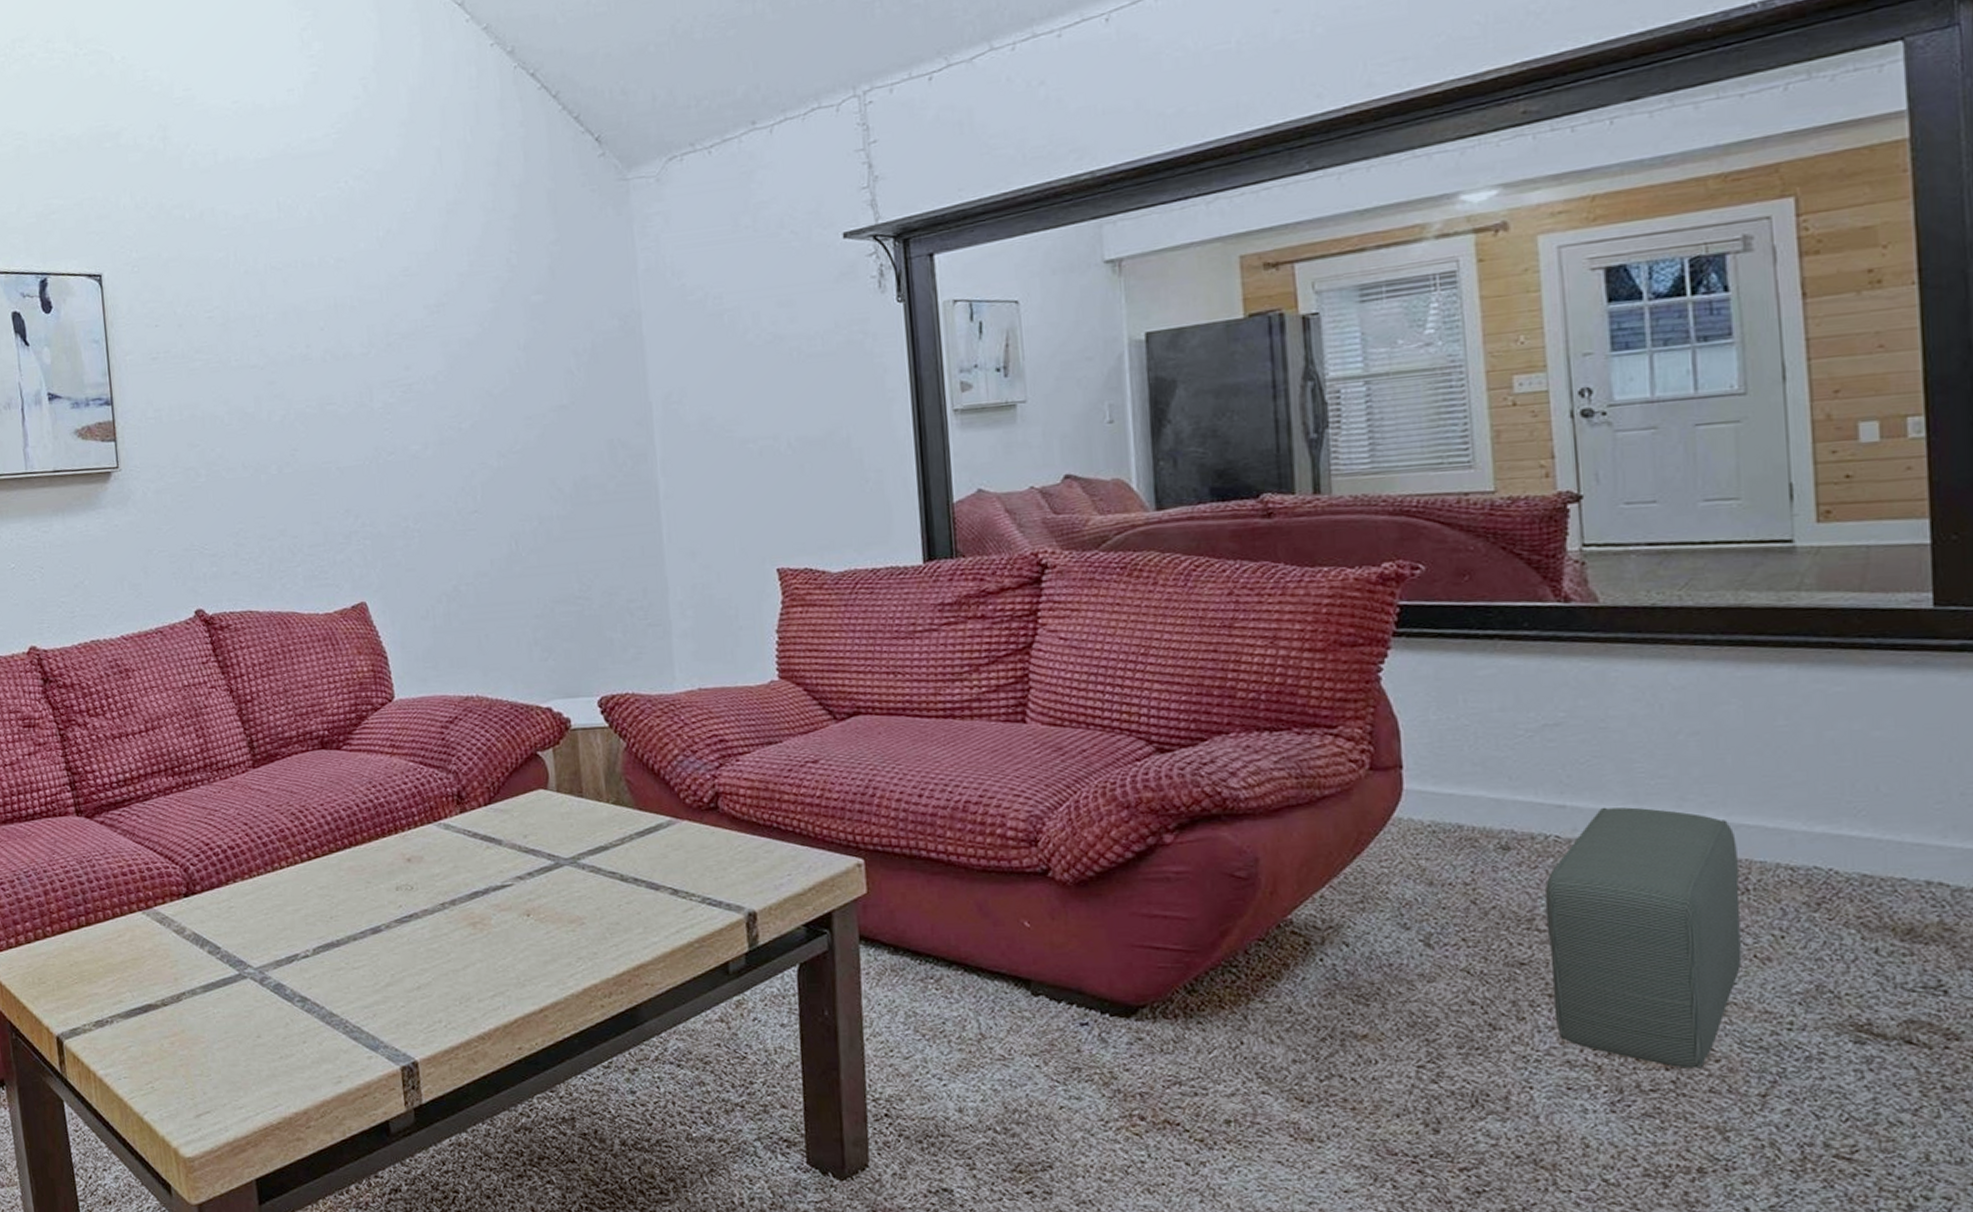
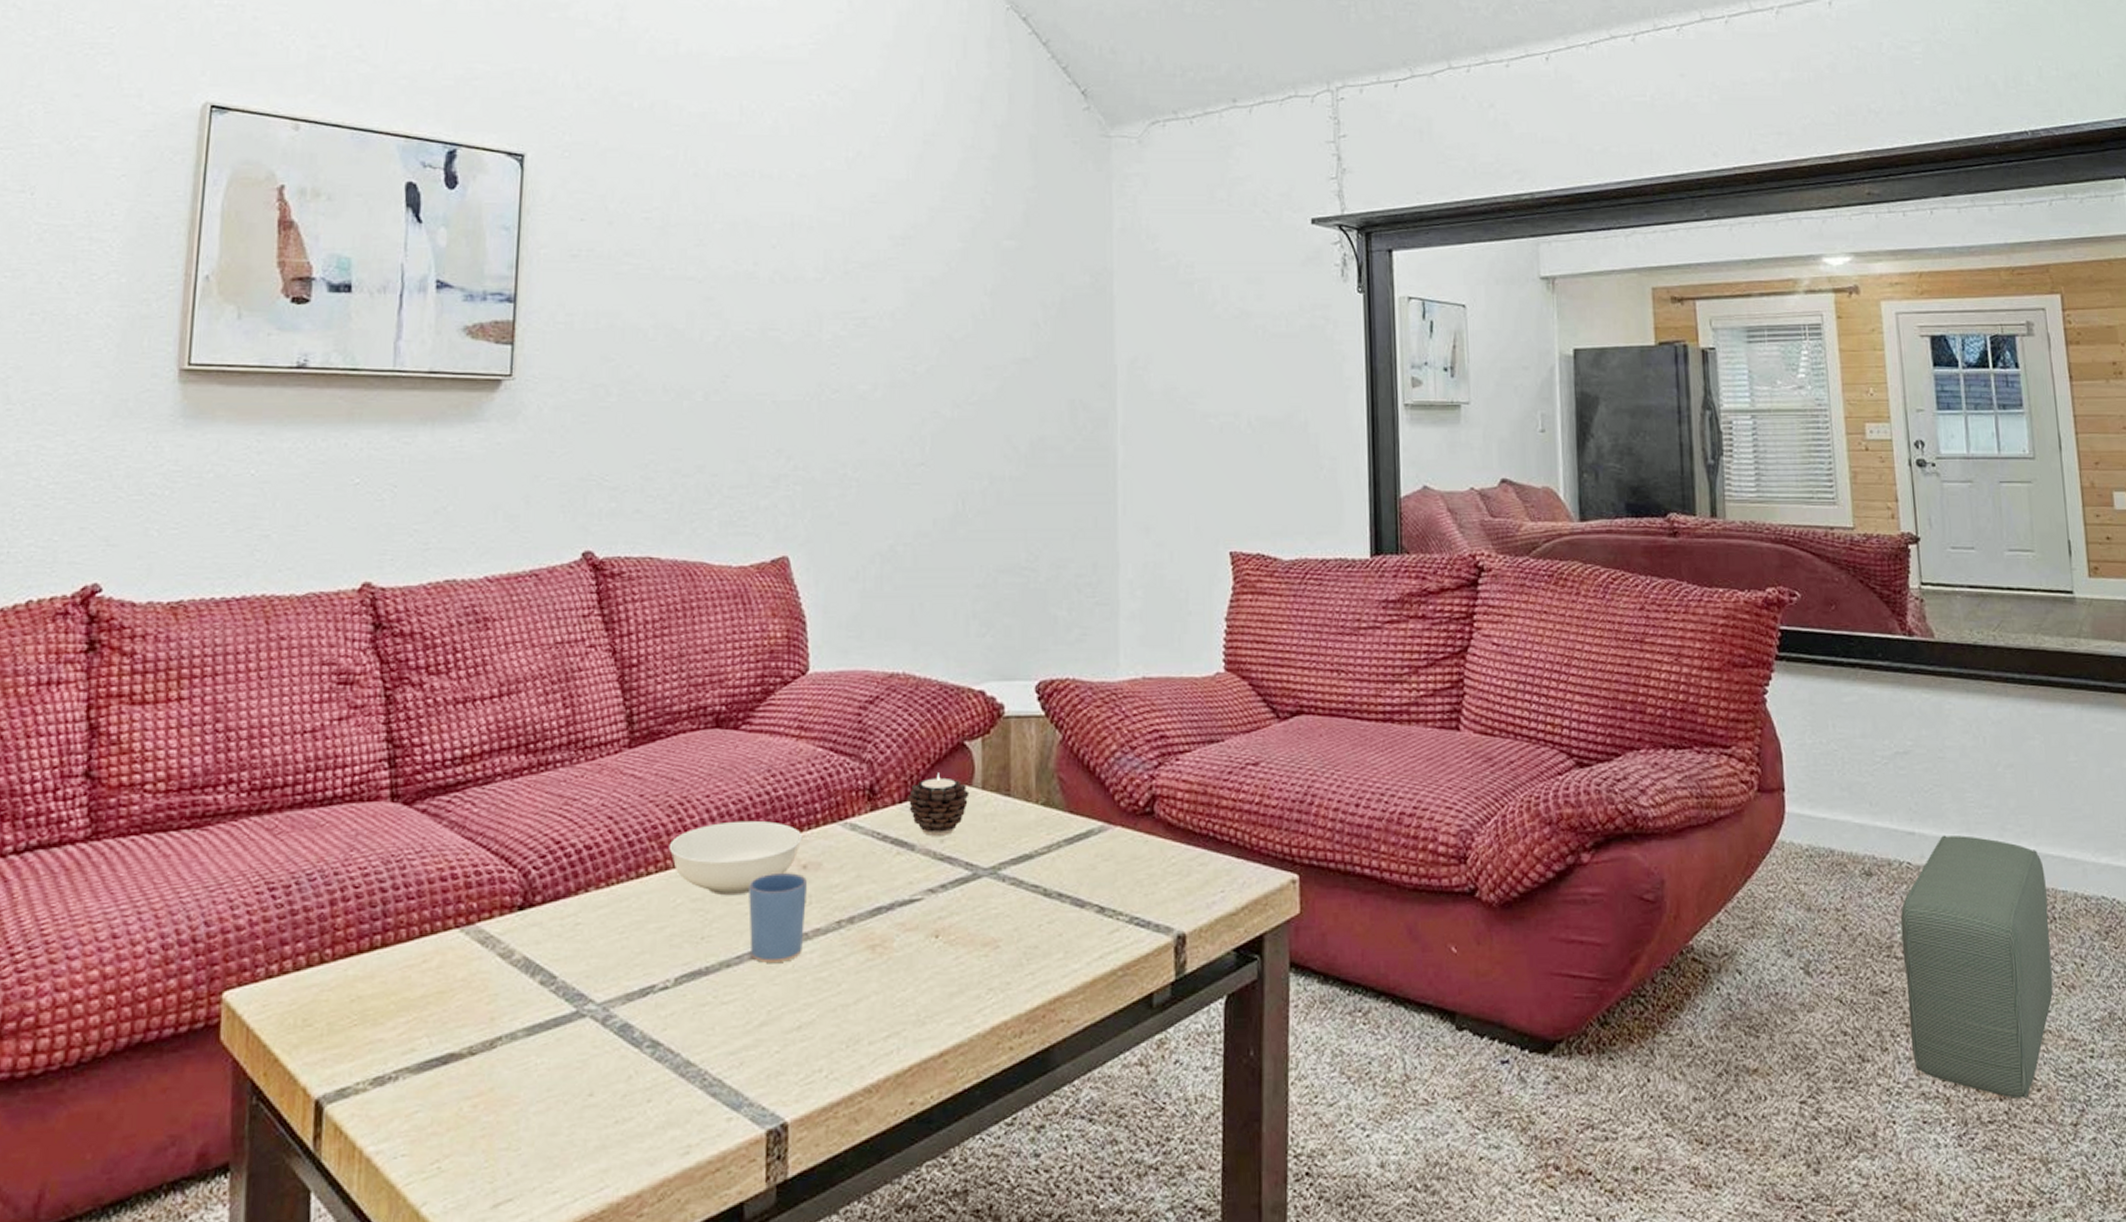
bowl: none [295,823,405,884] -> present [669,820,803,896]
mug: none [364,865,415,937] -> present [749,873,807,963]
candle: none [491,779,546,833] -> present [907,773,969,837]

